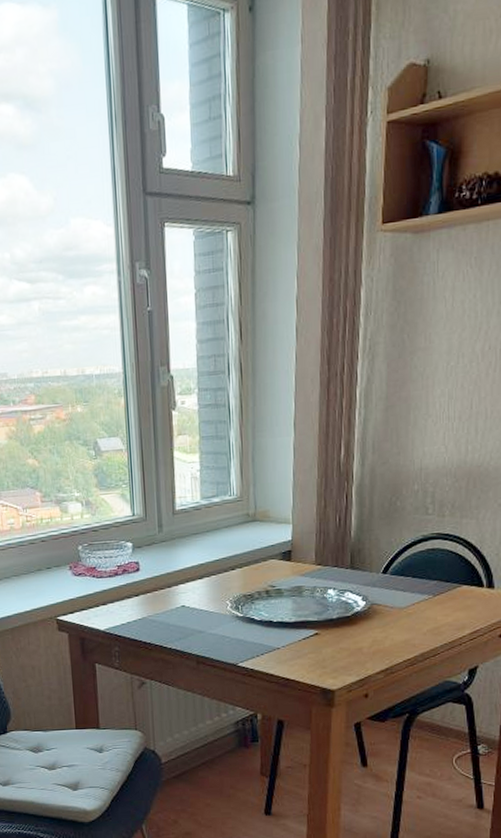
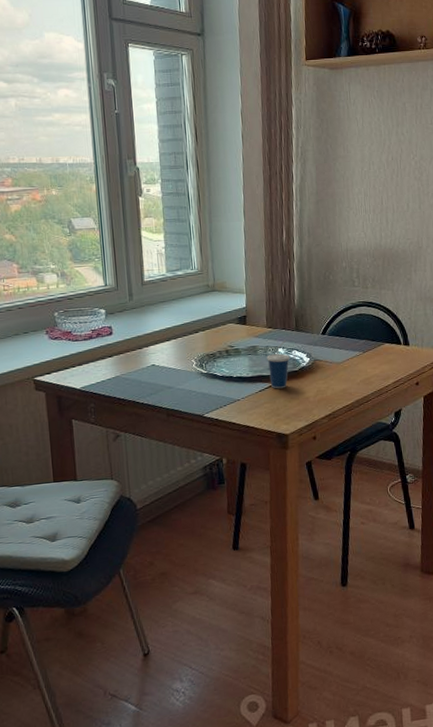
cup: none [314,579,342,637] -> present [267,340,291,389]

